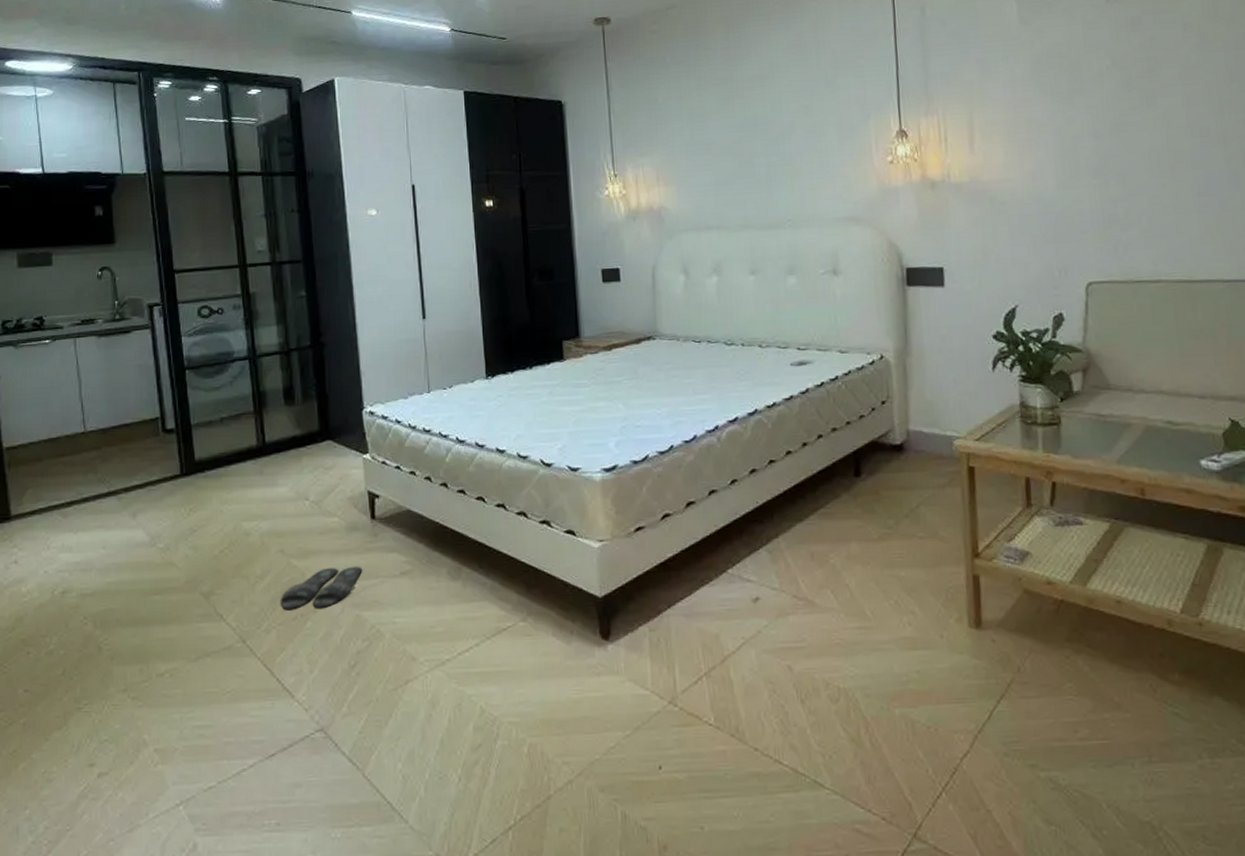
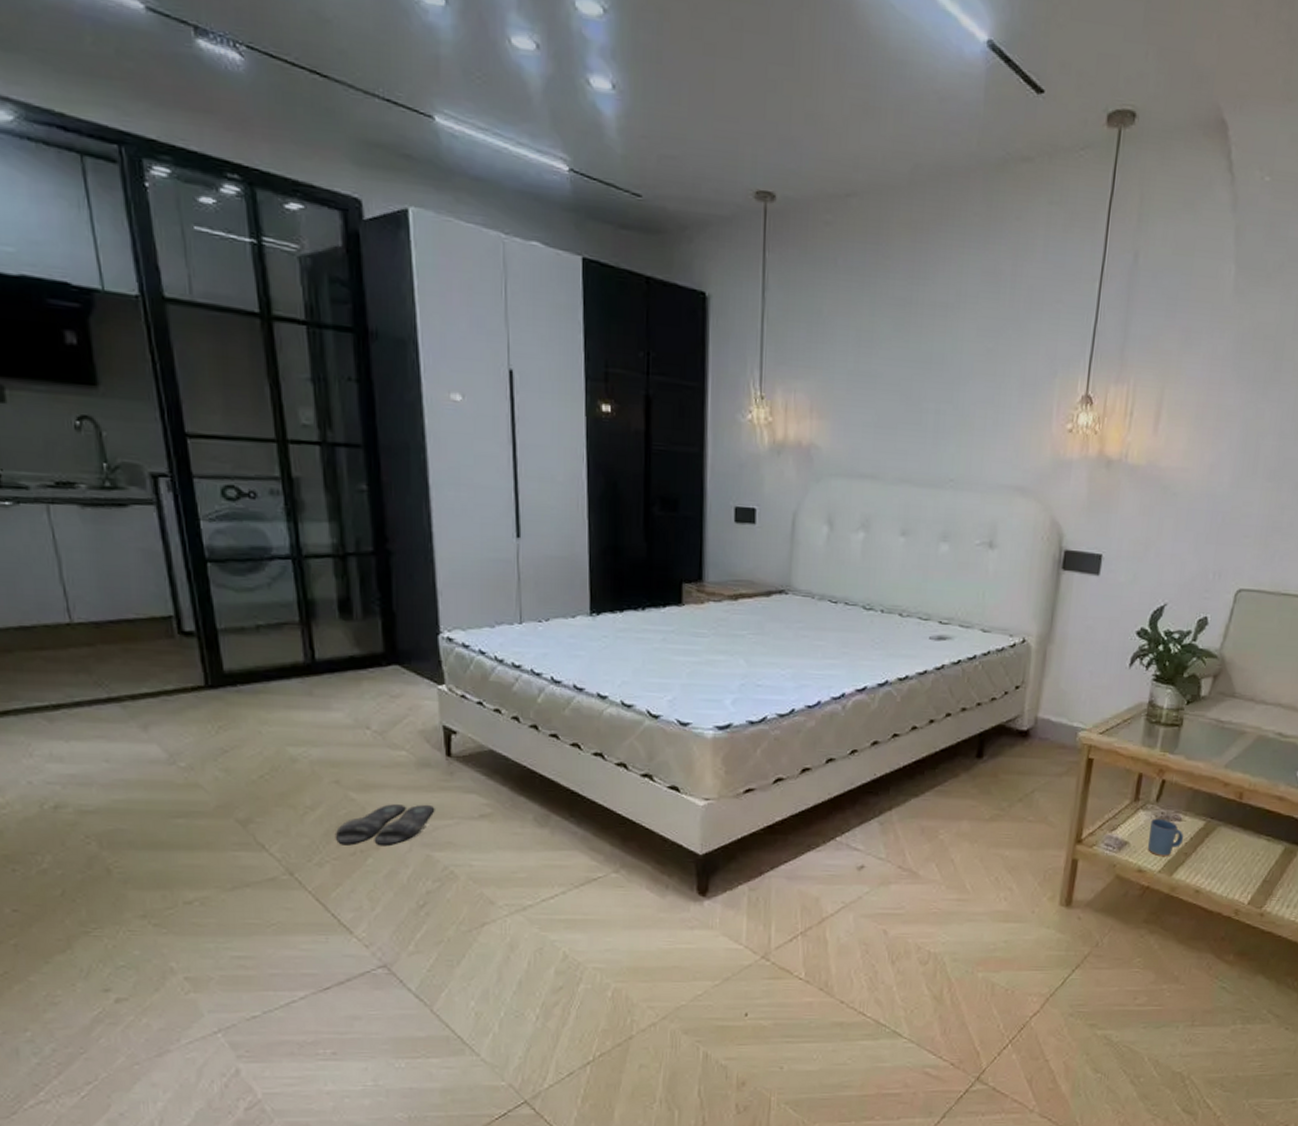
mug: none [1050,523,1090,566] -> present [1148,818,1184,857]

